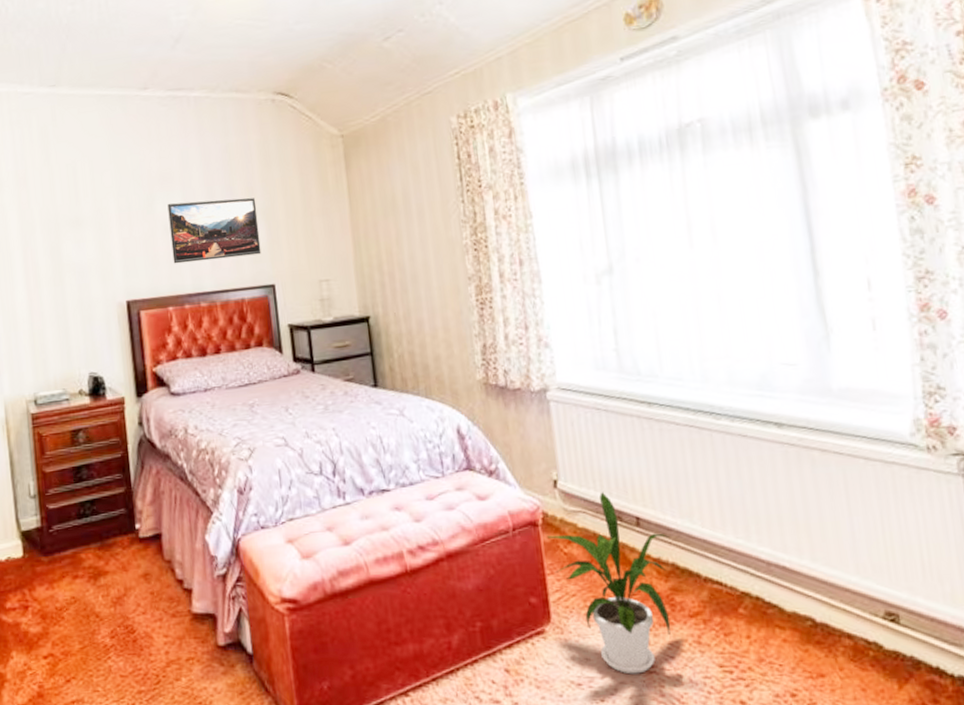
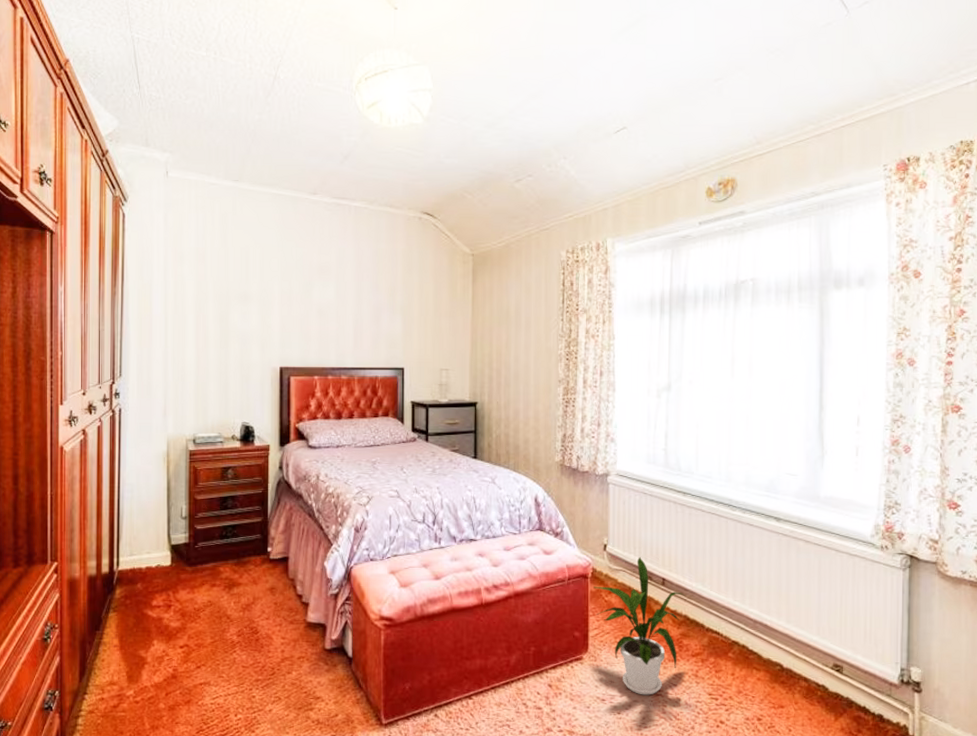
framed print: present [167,197,261,264] -> none [322,291,396,342]

